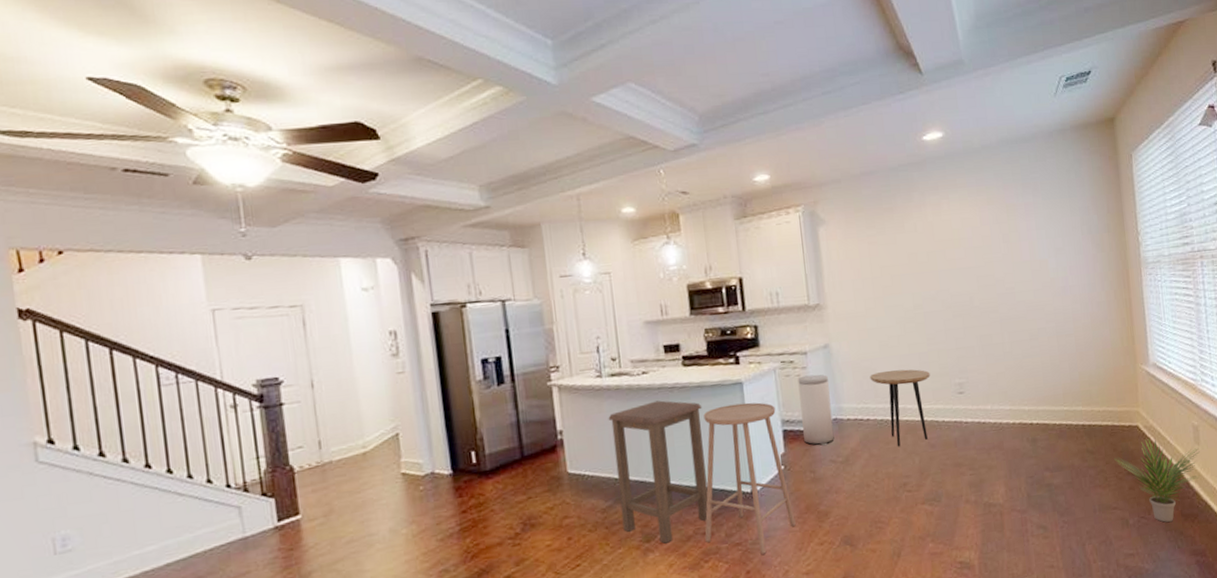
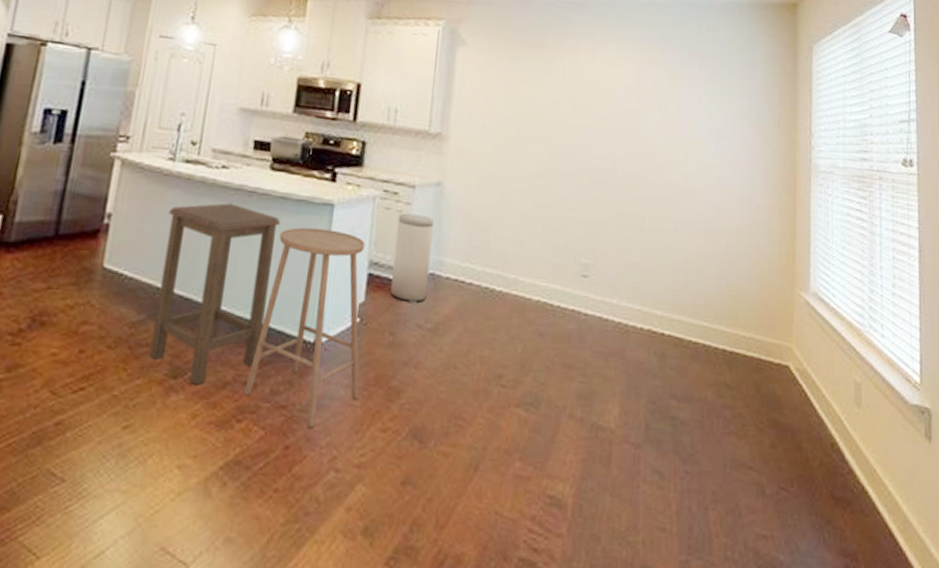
toaster: none [676,334,715,357] -> present [269,135,313,163]
side table: present [870,369,930,447] -> none [482,228,553,327]
potted plant: present [1114,438,1200,523] -> none [756,384,861,502]

